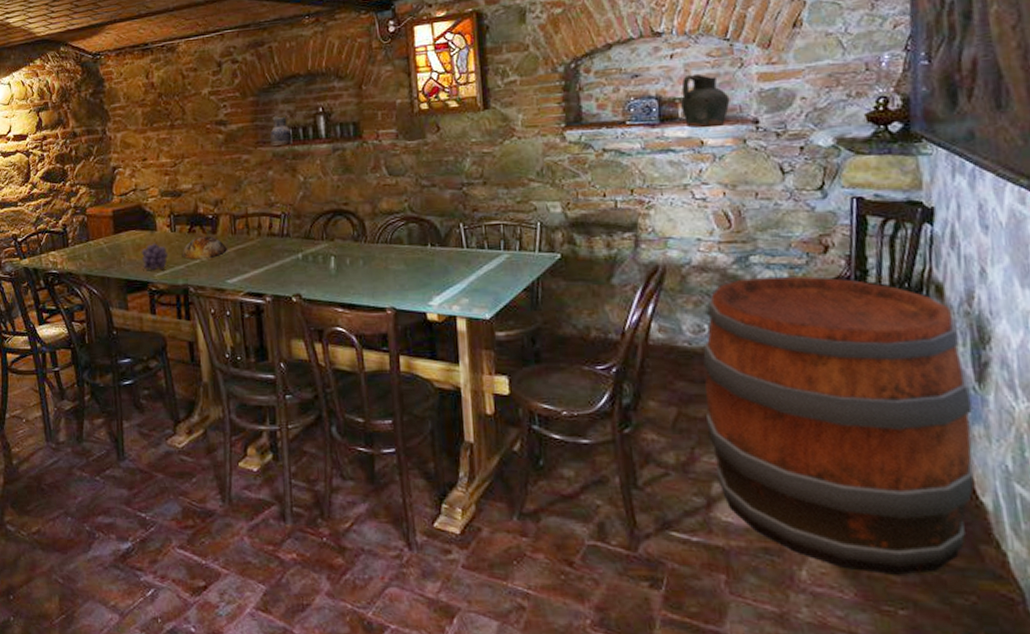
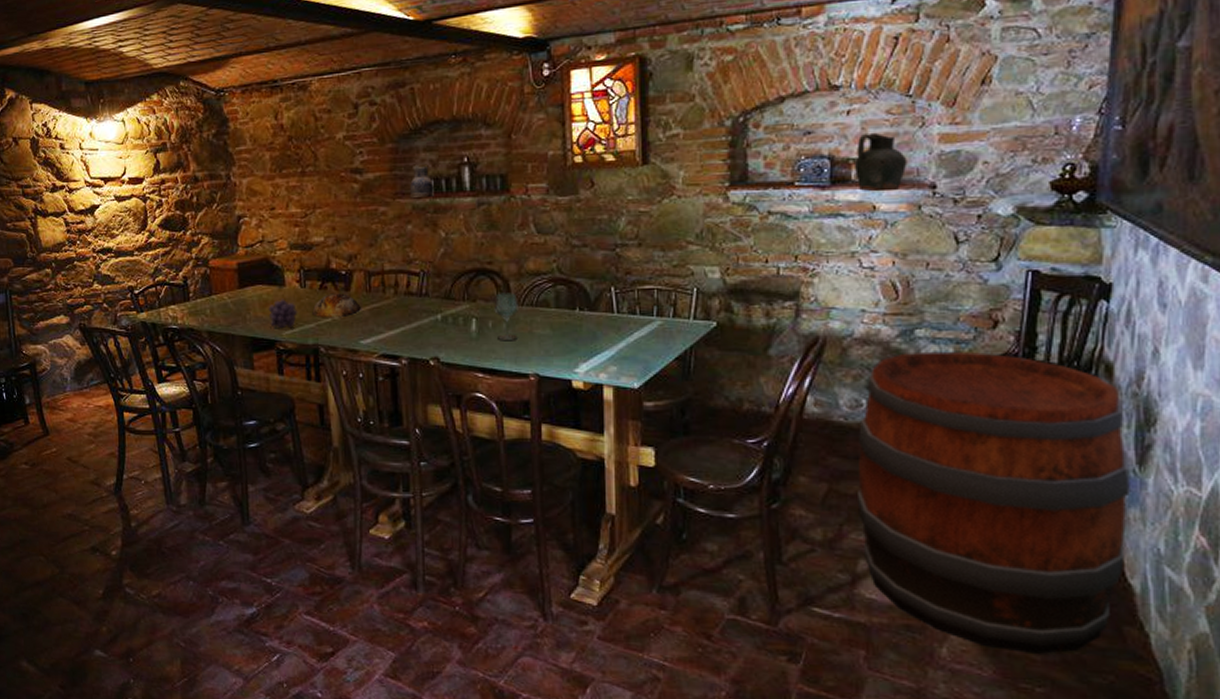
wine glass: none [351,231,375,278] -> present [494,293,520,341]

